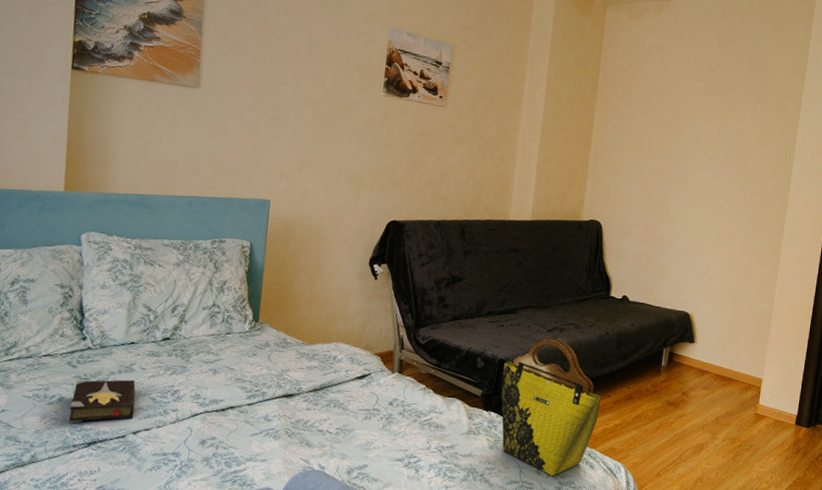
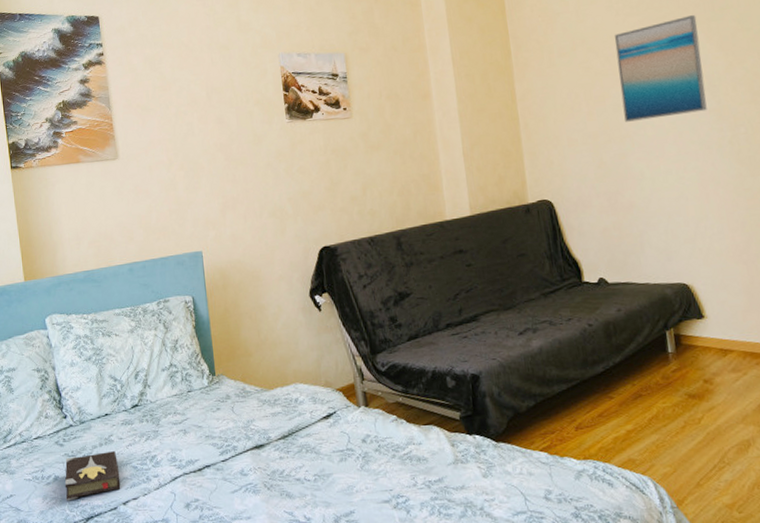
tote bag: present [501,338,601,476] -> none [477,340,604,500]
wall art: none [675,93,748,176] -> present [614,14,707,122]

